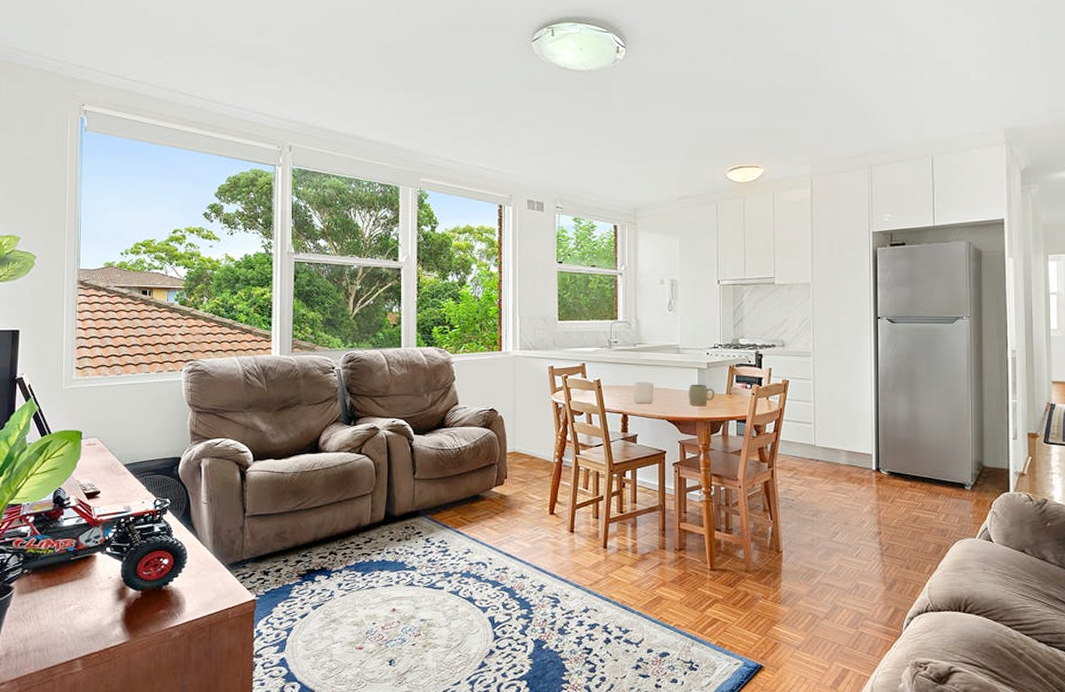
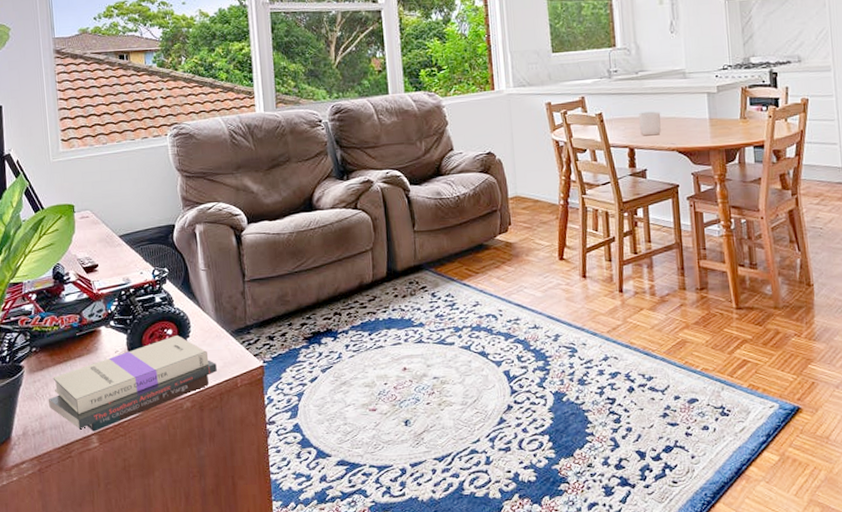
books: none [36,564,209,656] -> present [49,334,217,432]
mug: present [689,384,715,406] -> none [699,109,728,135]

